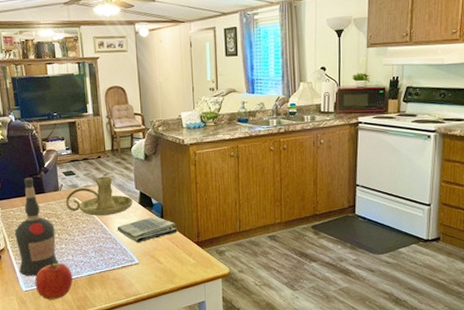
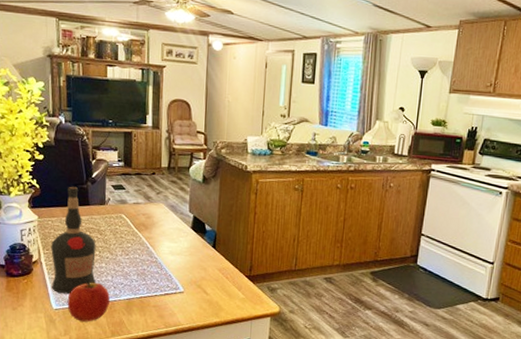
candle holder: present [65,176,133,216] -> none [111,194,185,238]
dish towel: present [117,217,178,243] -> none [164,244,229,271]

